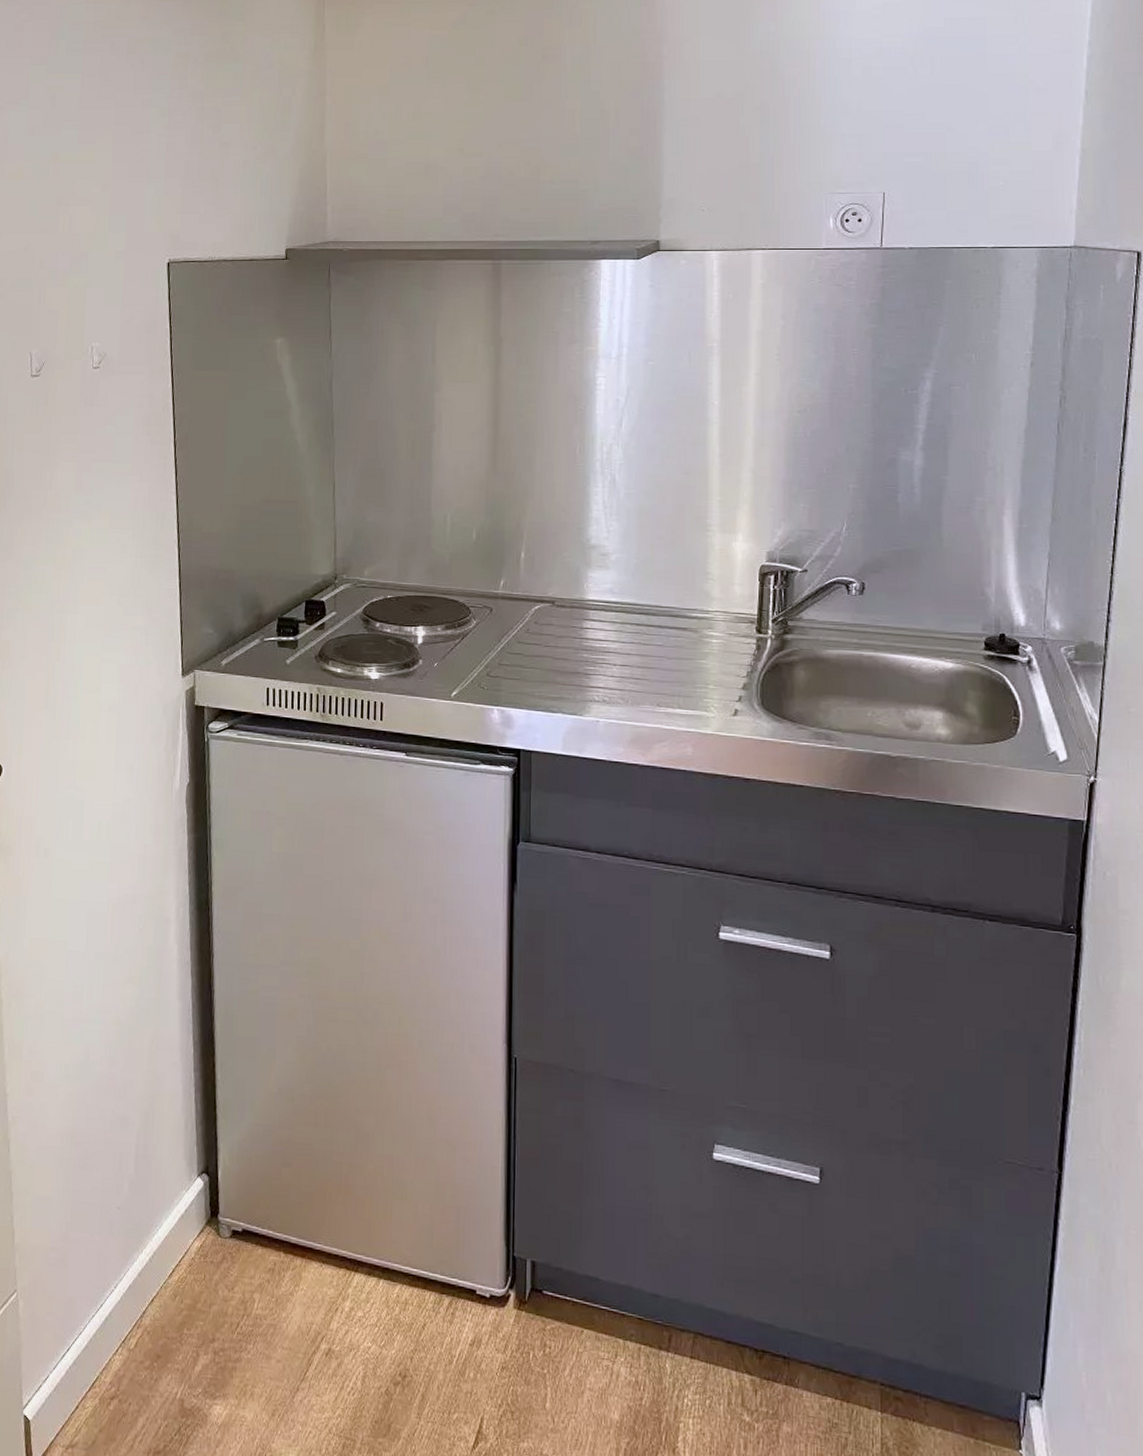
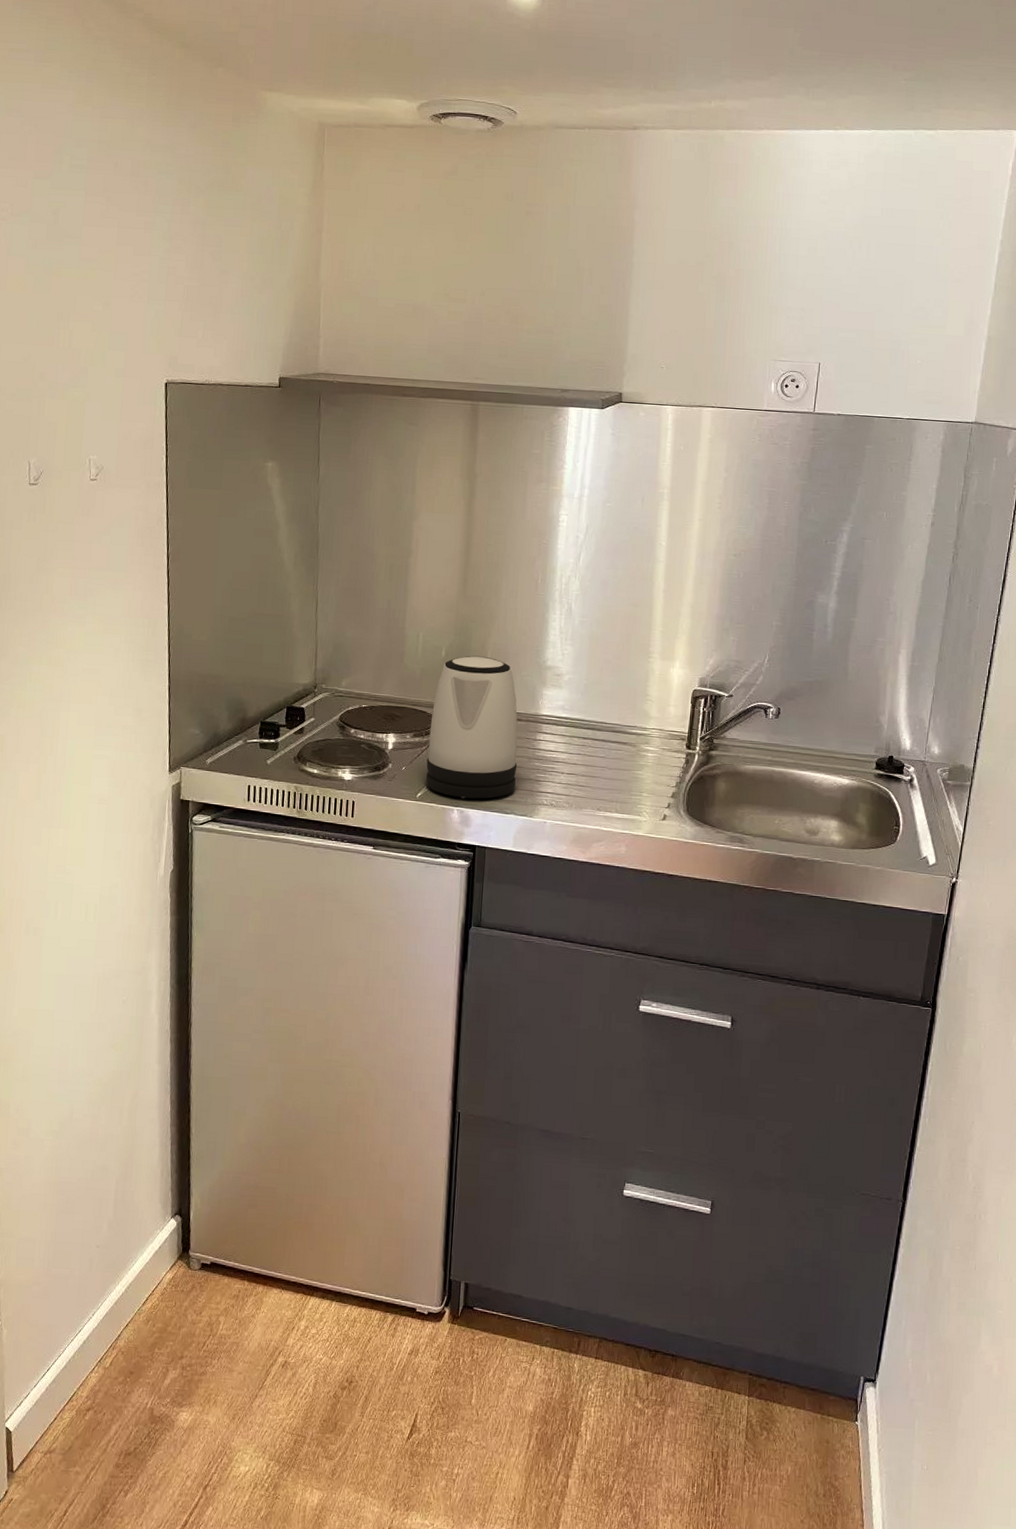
kettle: none [460,536,563,697] -> present [425,655,518,799]

